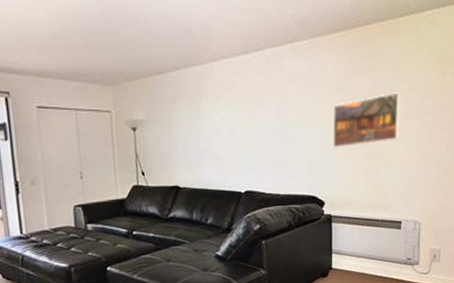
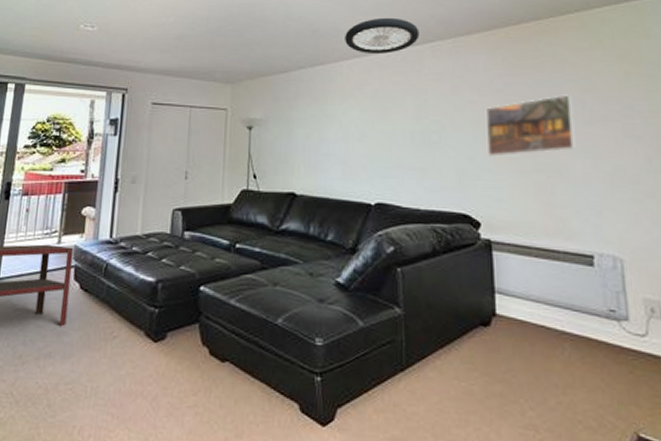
ceiling light: none [215,16,281,54] -> present [345,17,420,54]

